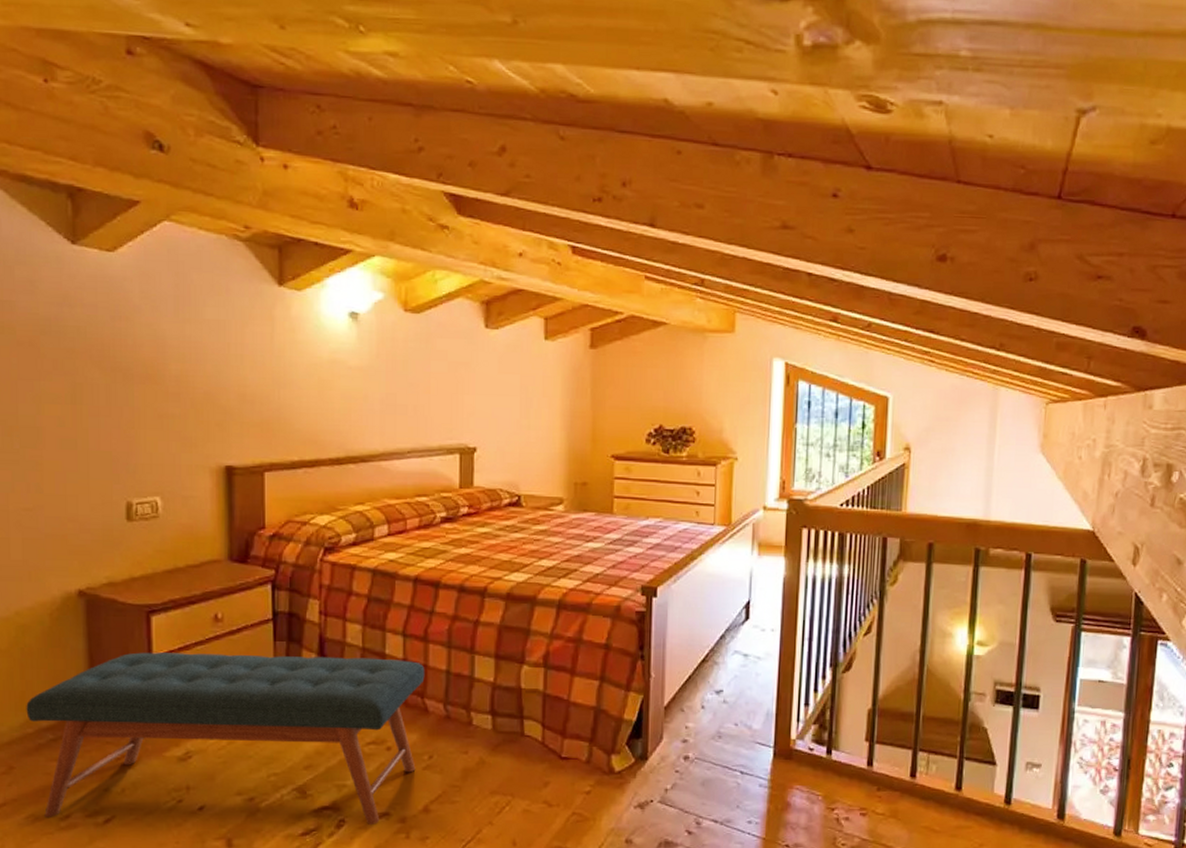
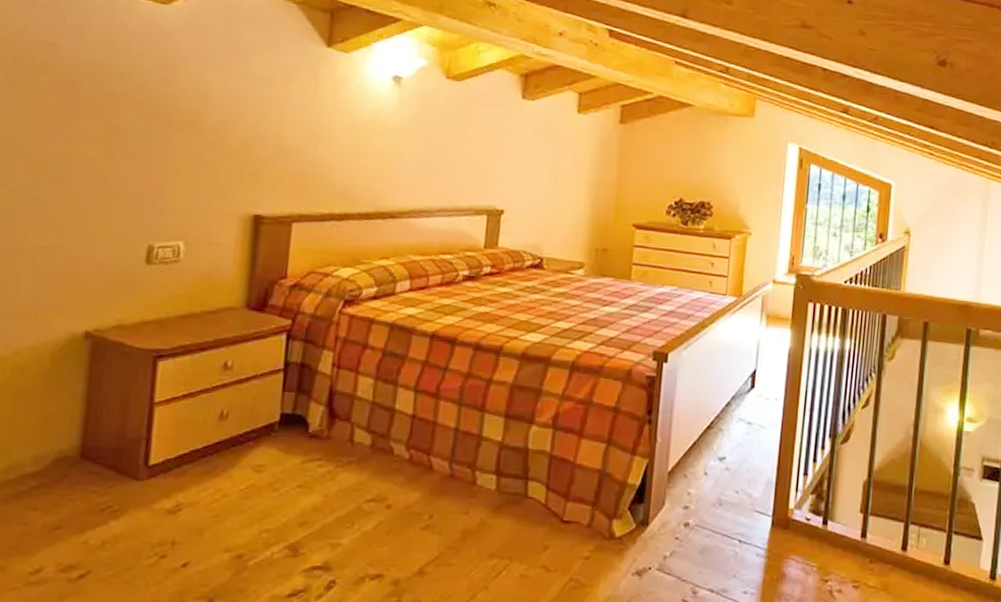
bench: present [26,652,425,824] -> none [10,398,434,587]

